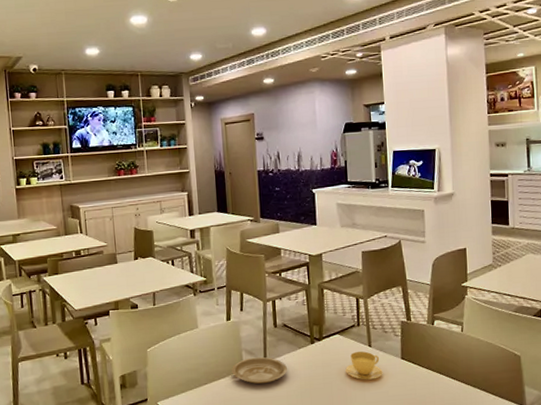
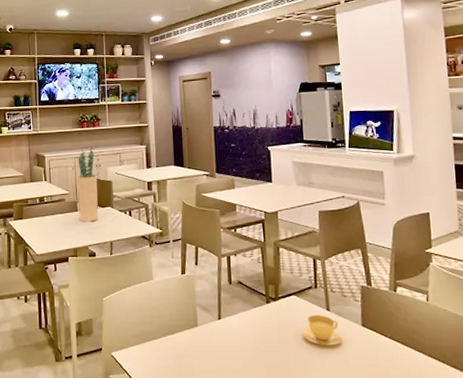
vase: none [115,195,140,274] -> present [77,146,98,222]
plate: present [232,356,287,385] -> none [186,313,242,342]

